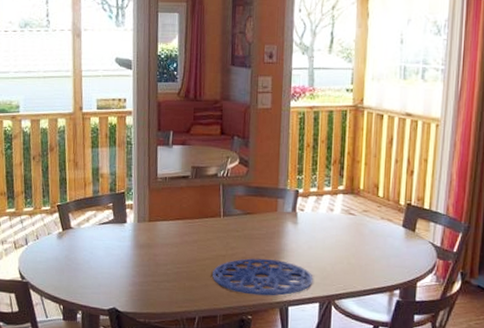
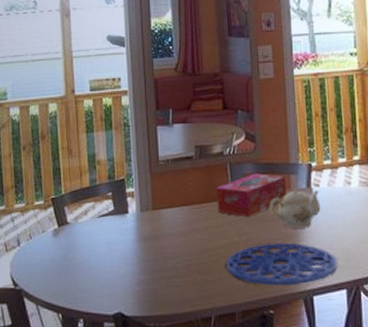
tissue box: none [208,195,274,234] -> present [216,173,287,217]
teapot: none [256,212,304,248] -> present [270,189,321,228]

